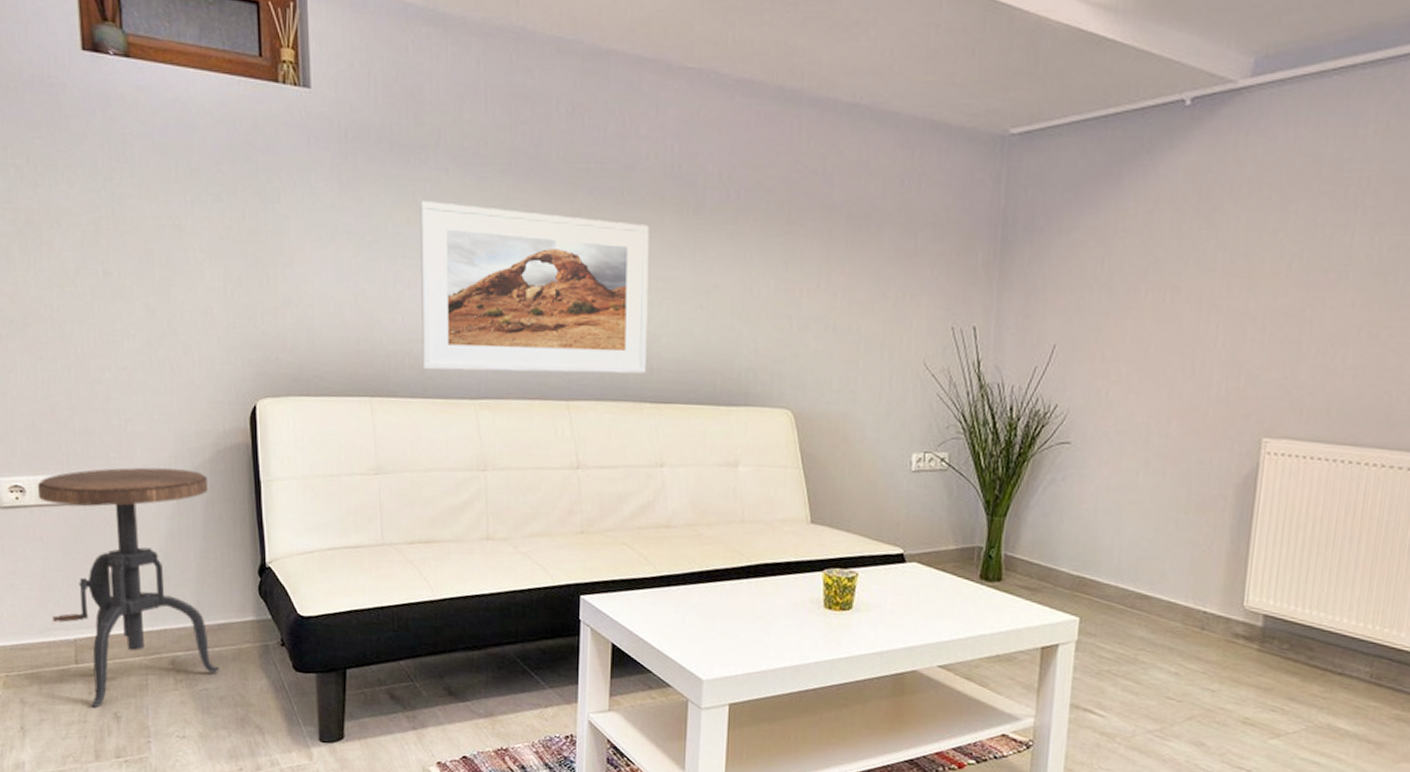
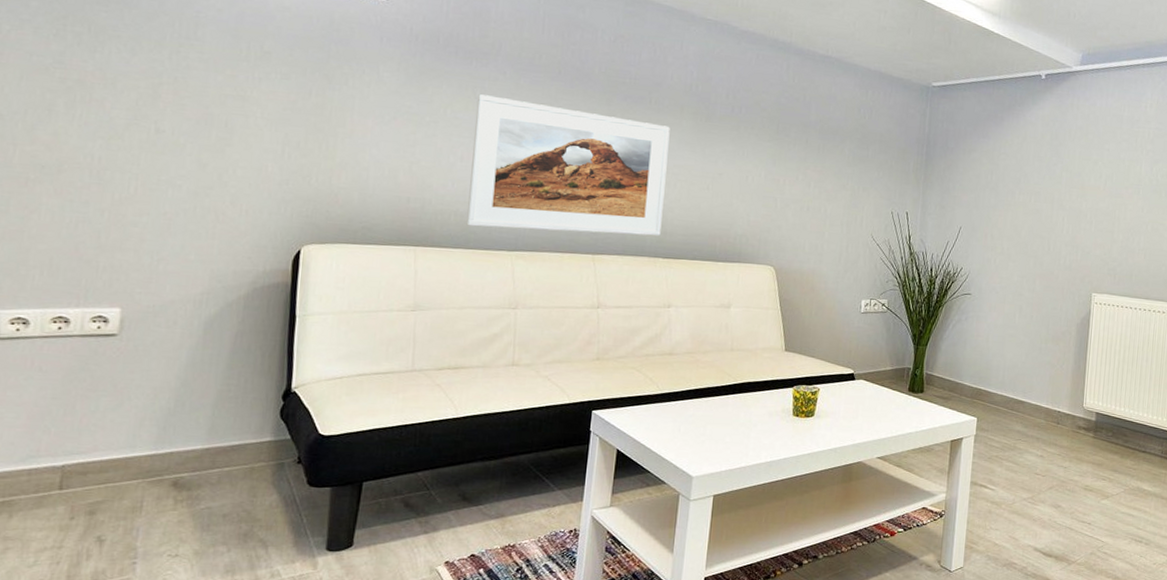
side table: present [37,467,220,708] -> none [39,302,240,533]

